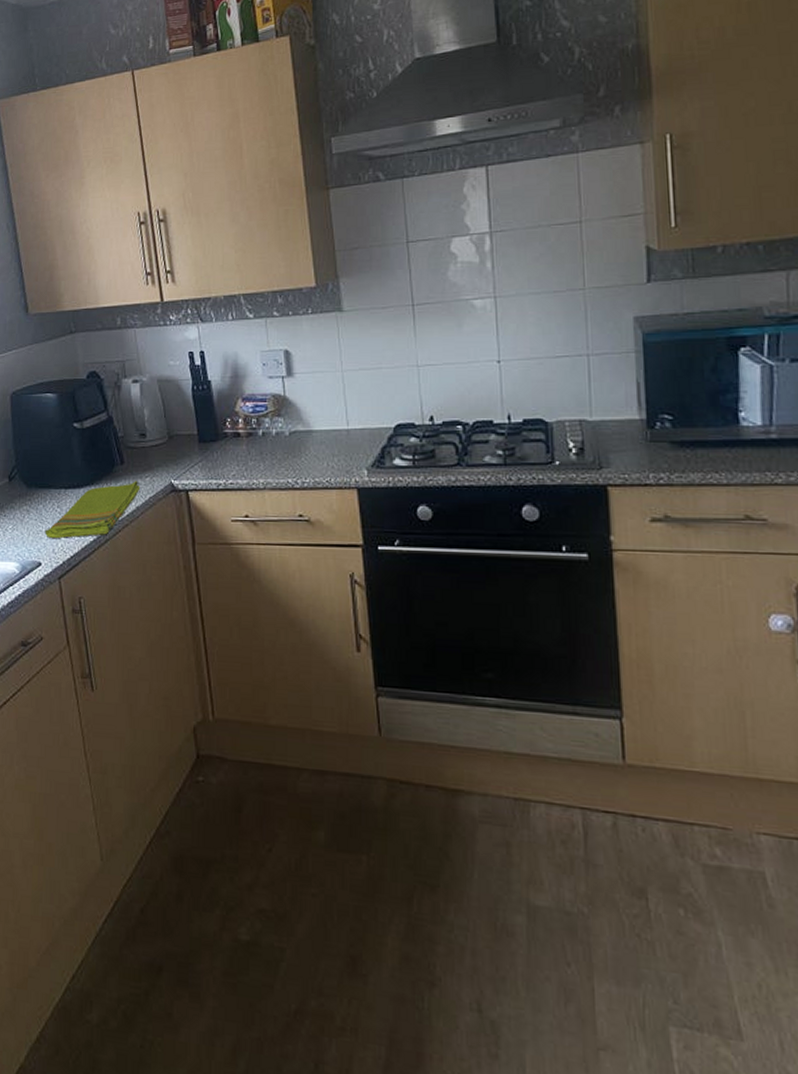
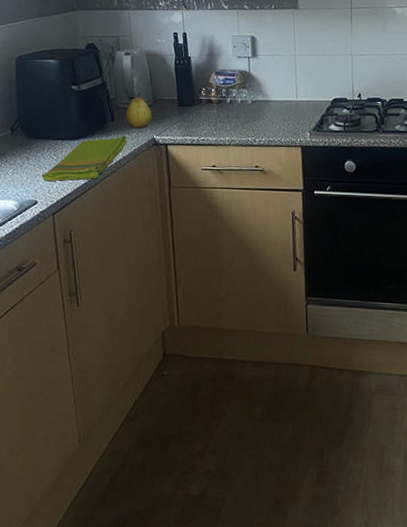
fruit: none [136,427,169,472] -> present [125,92,152,128]

